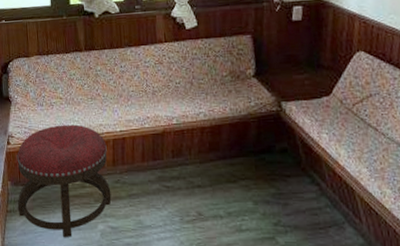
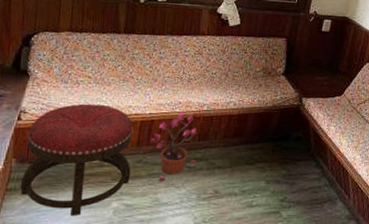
potted plant: none [125,127,173,202] -> present [150,112,198,181]

